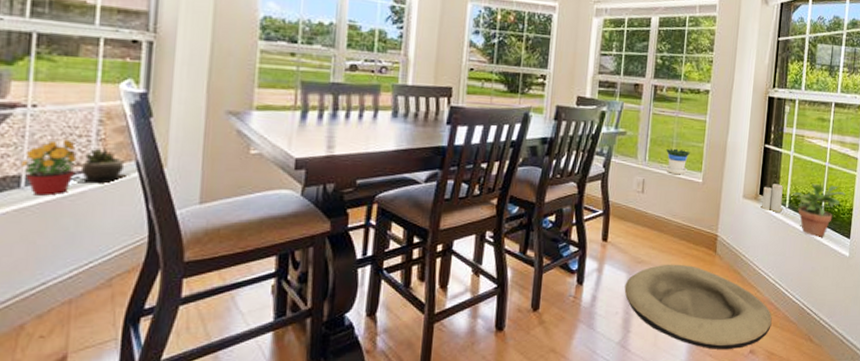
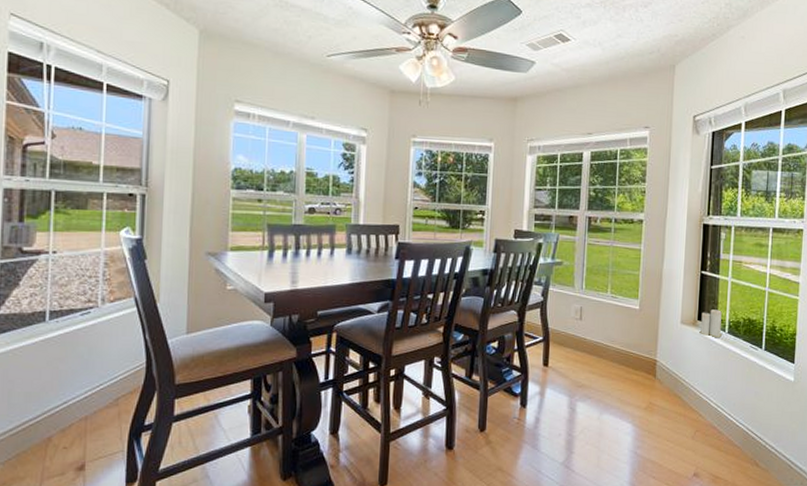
flowerpot: present [22,139,77,196] -> none [46,280,88,328]
succulent plant: present [73,146,130,184] -> none [86,285,130,318]
dog bed: present [624,264,772,350] -> none [566,388,716,473]
flowerpot: present [666,148,690,175] -> none [602,276,626,303]
potted plant: present [791,183,846,237] -> none [731,308,788,362]

